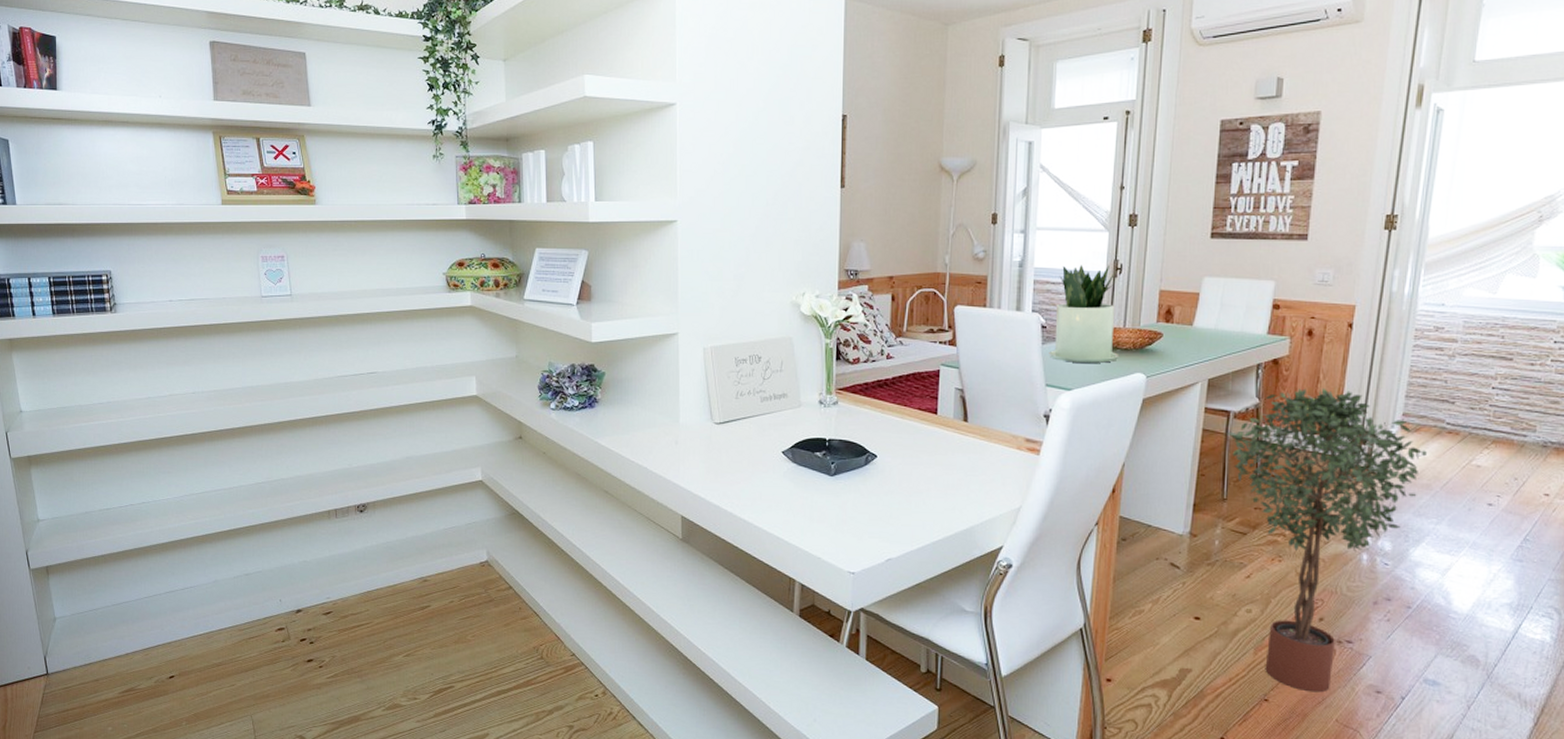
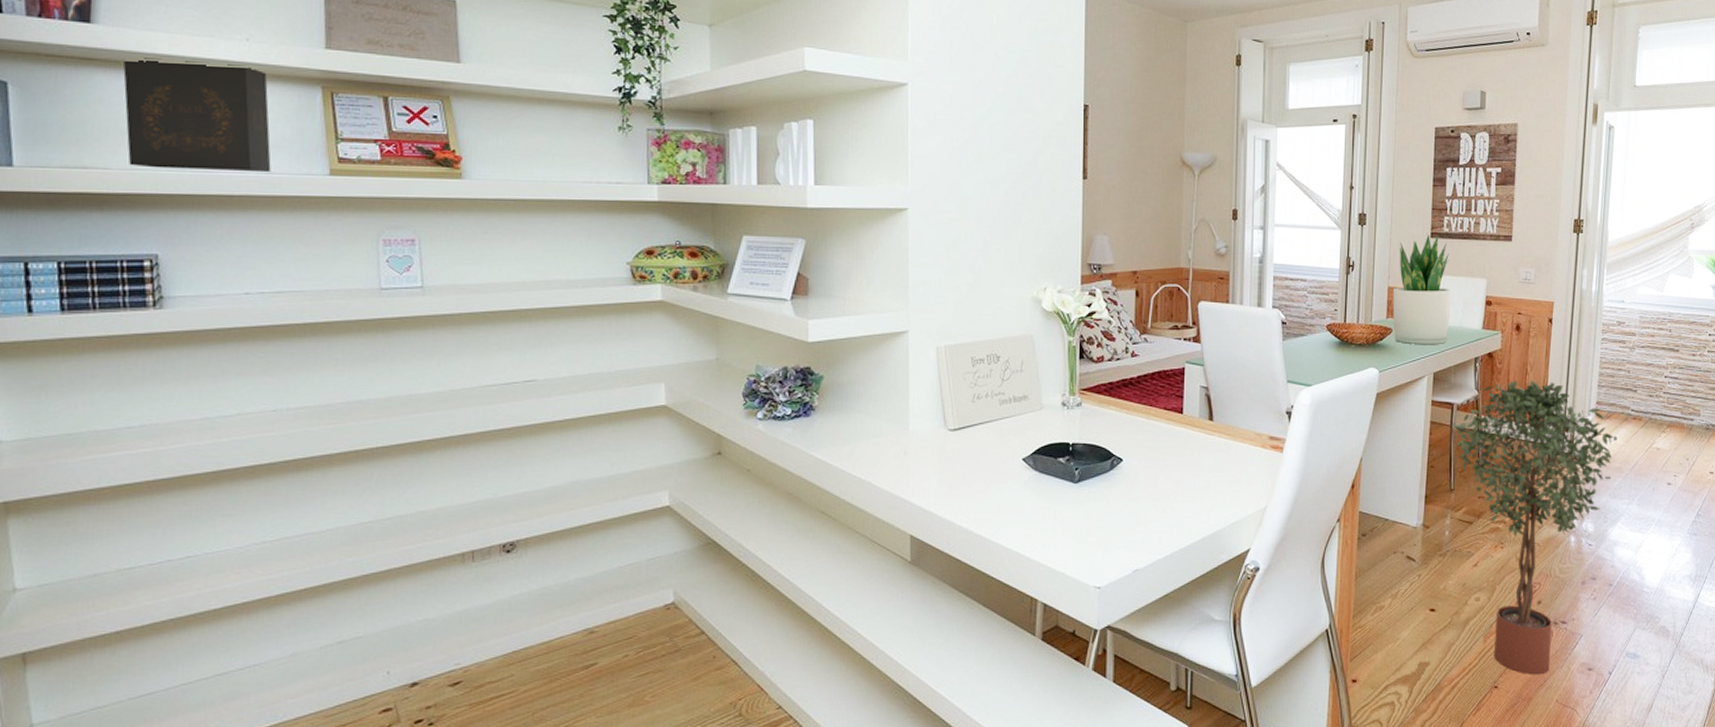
decorative box: none [79,115,181,204] -> present [122,58,271,173]
planter: present [1049,264,1120,363] -> none [1289,261,1354,358]
planter: none [1164,235,1232,351] -> present [1392,235,1451,345]

